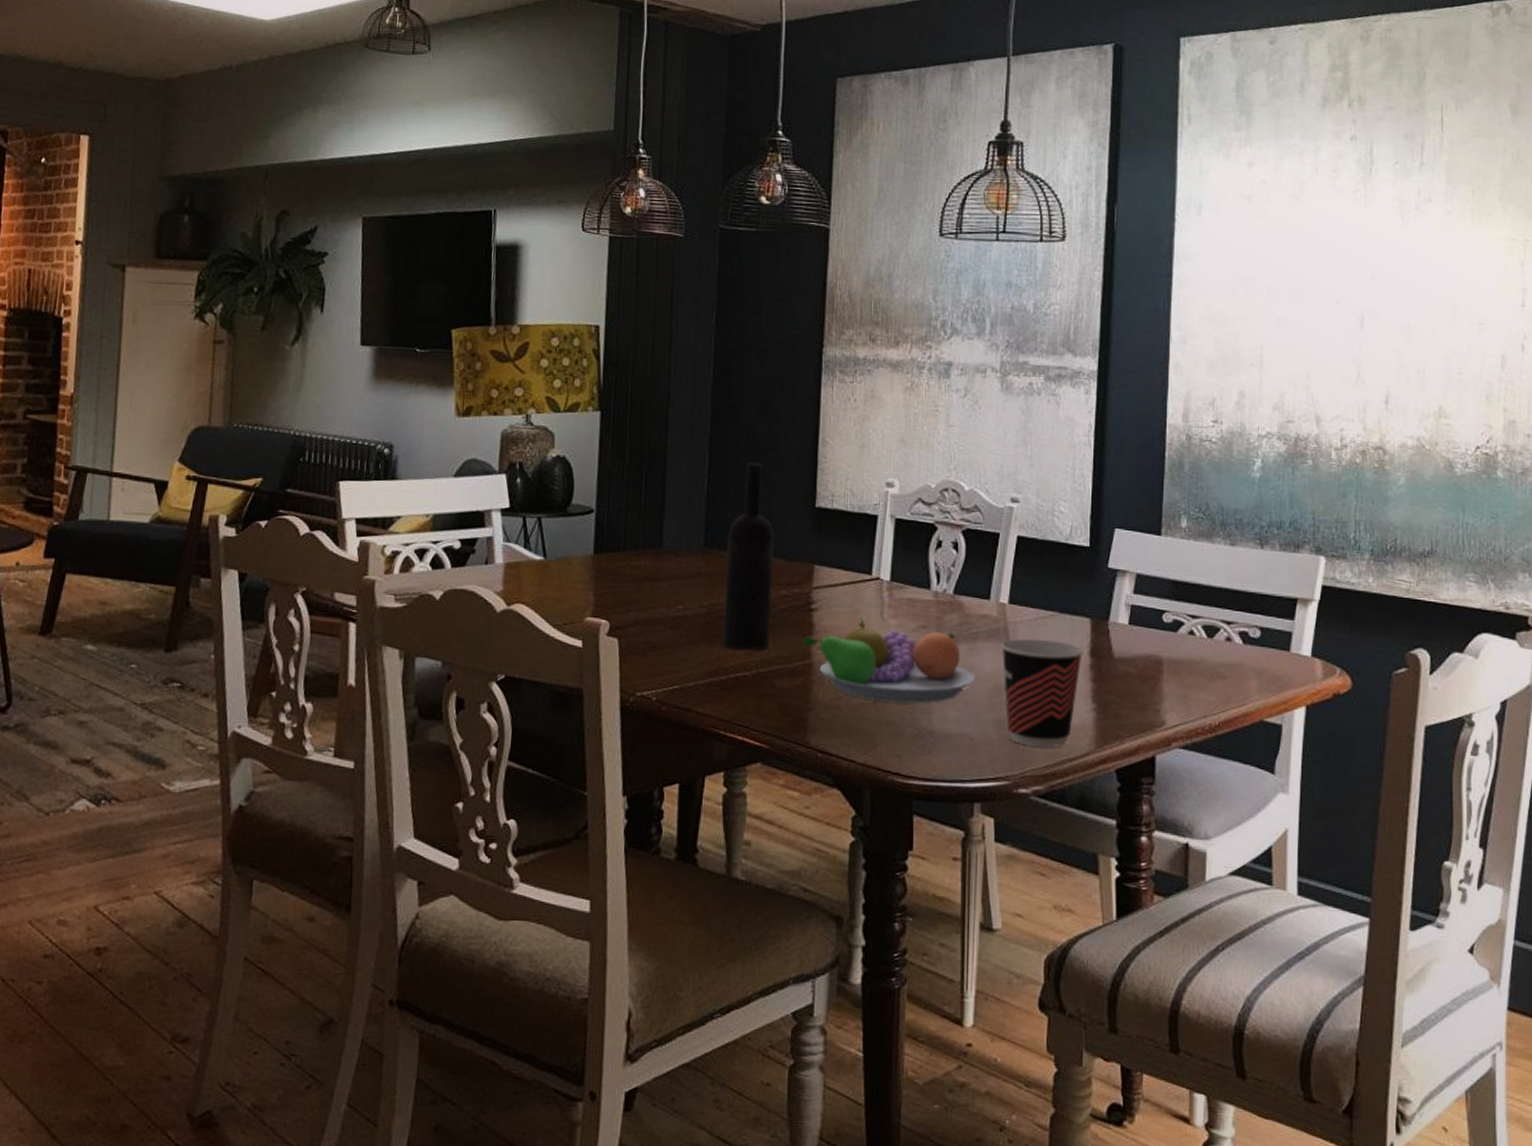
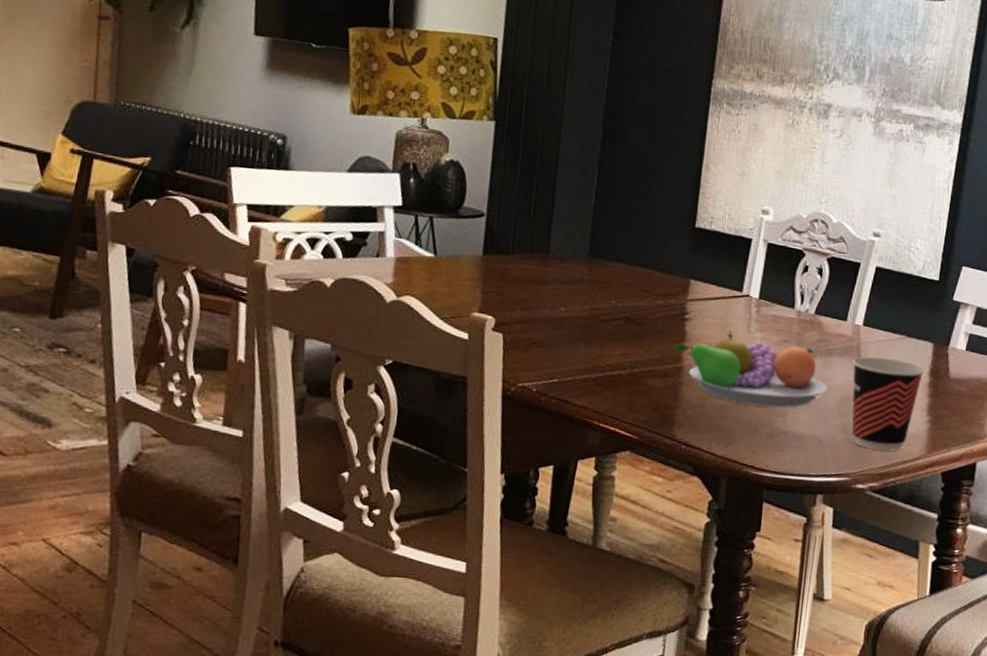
wine bottle: present [722,462,775,650] -> none [601,181,656,352]

